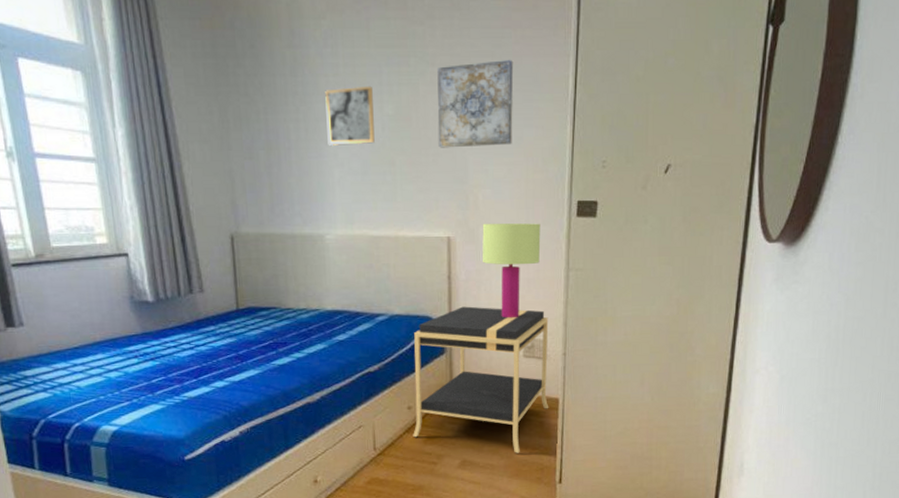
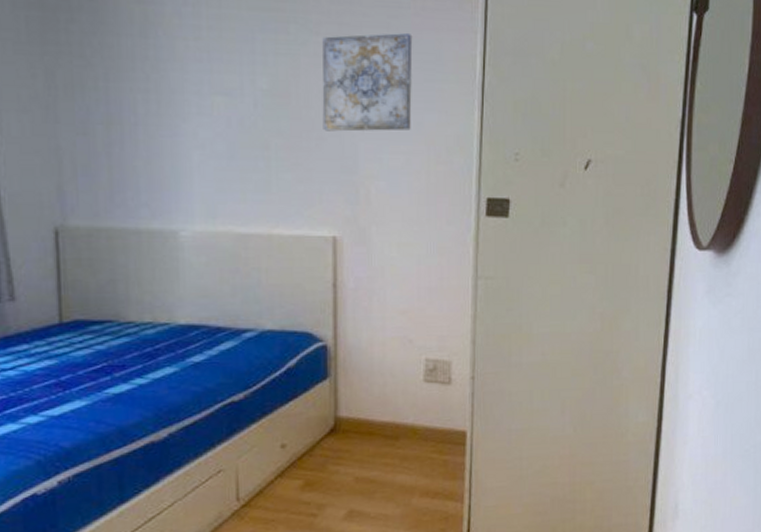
wall art: present [325,86,375,146] -> none [183,53,245,124]
nightstand: present [413,306,549,453] -> none [287,320,455,500]
table lamp: present [482,223,541,319] -> none [375,221,444,335]

